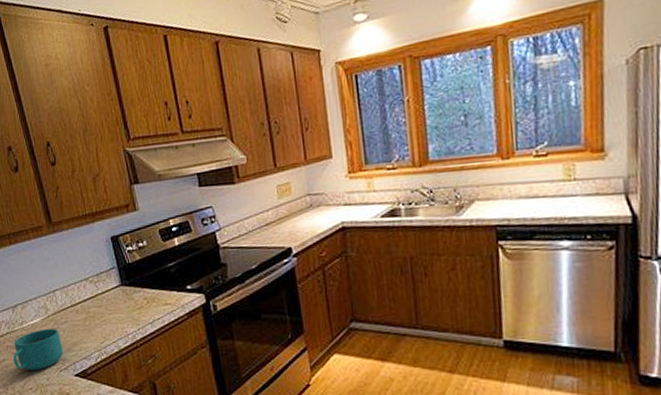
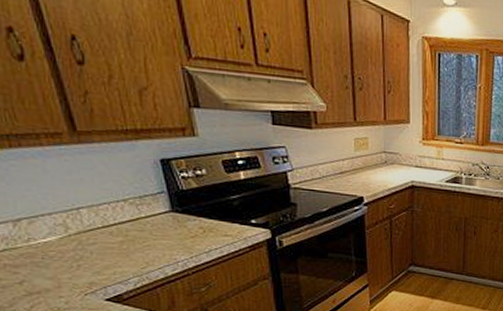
cup: present [13,328,63,371] -> none [13,248,90,293]

